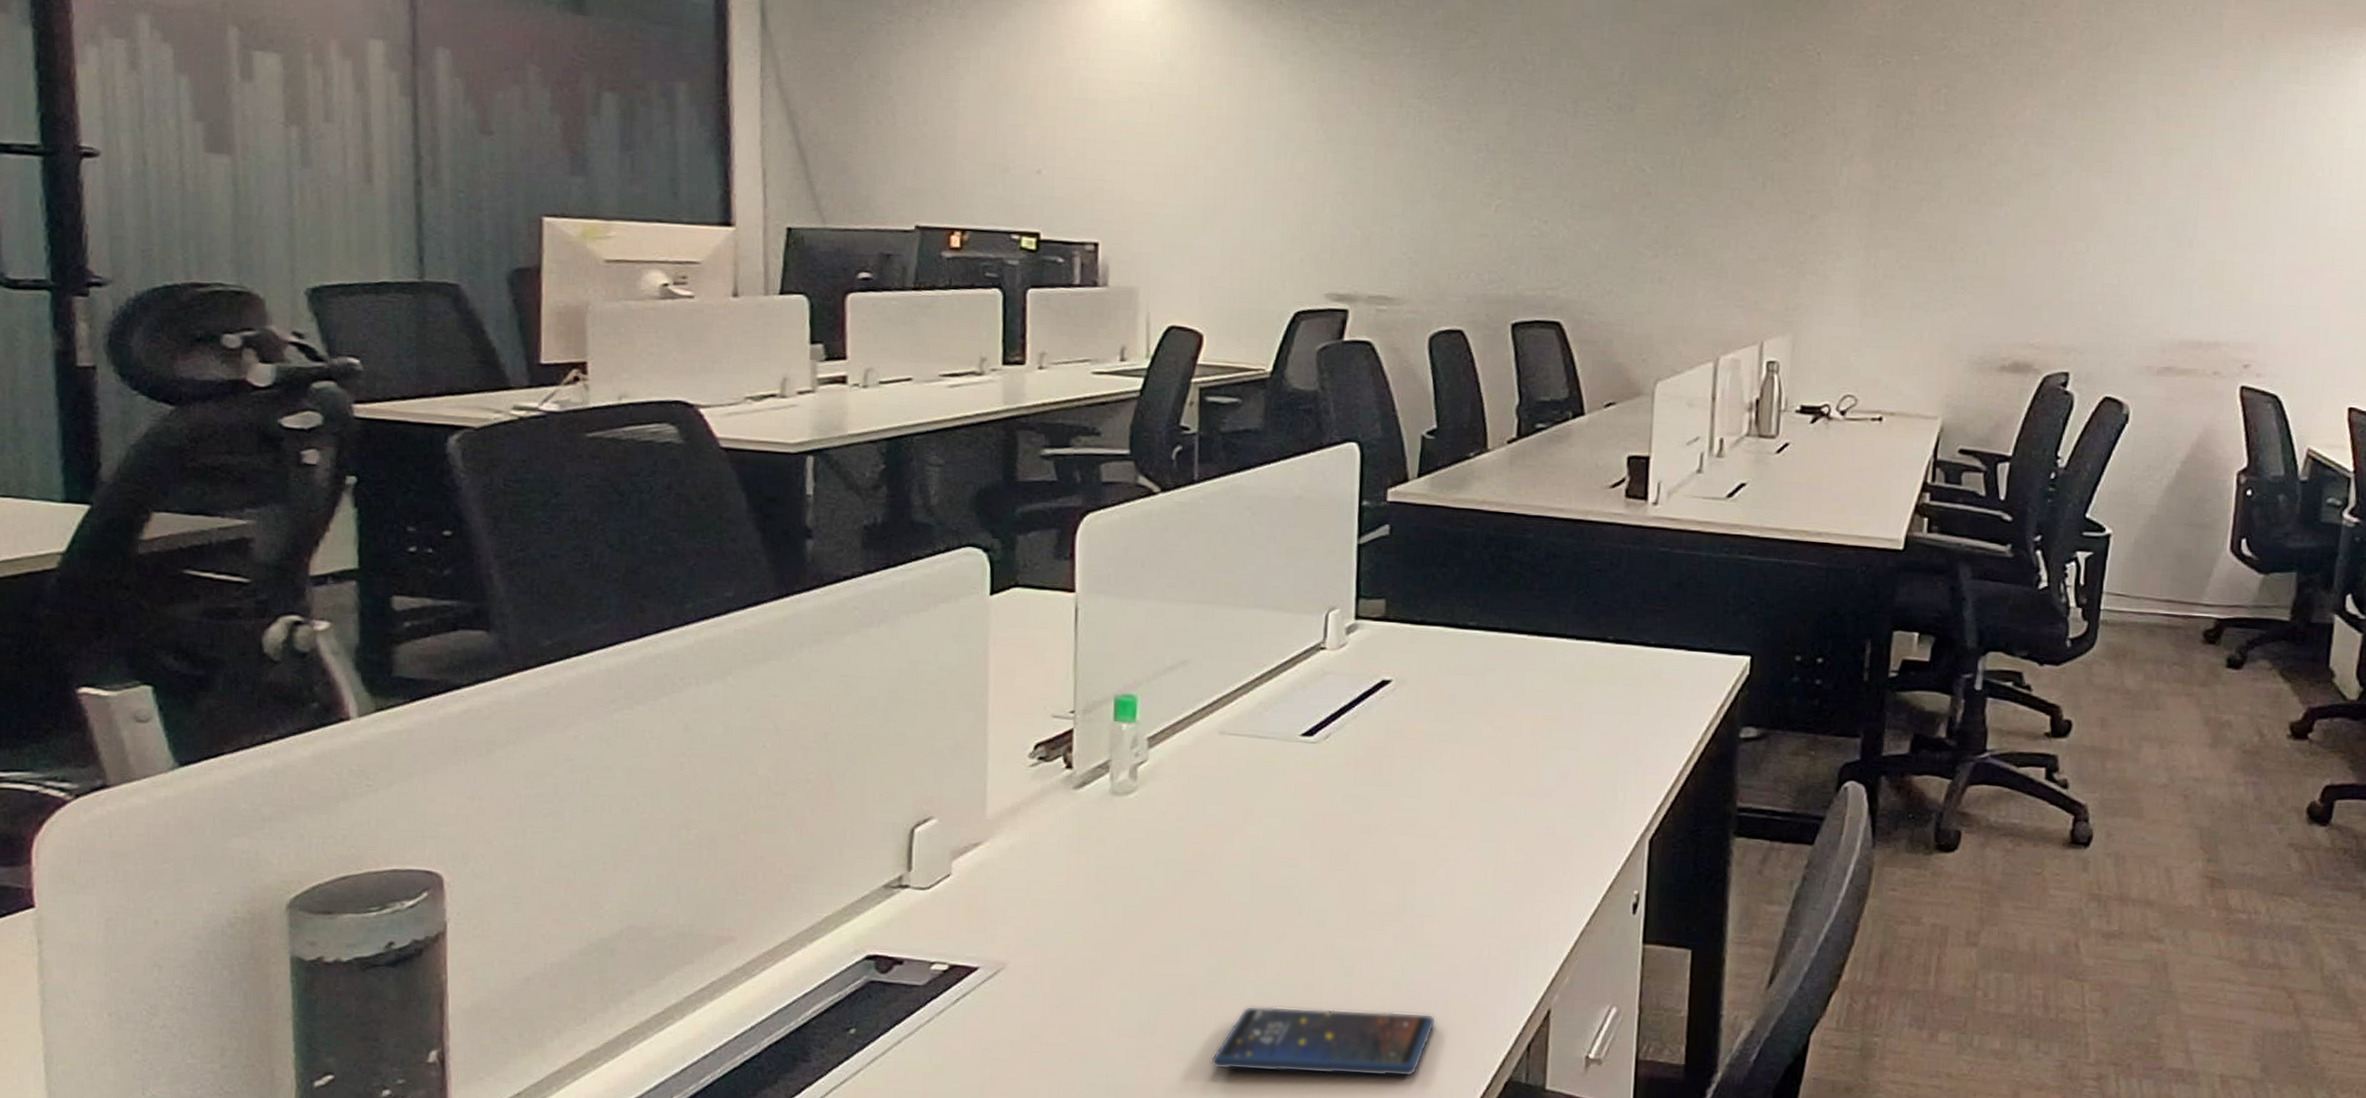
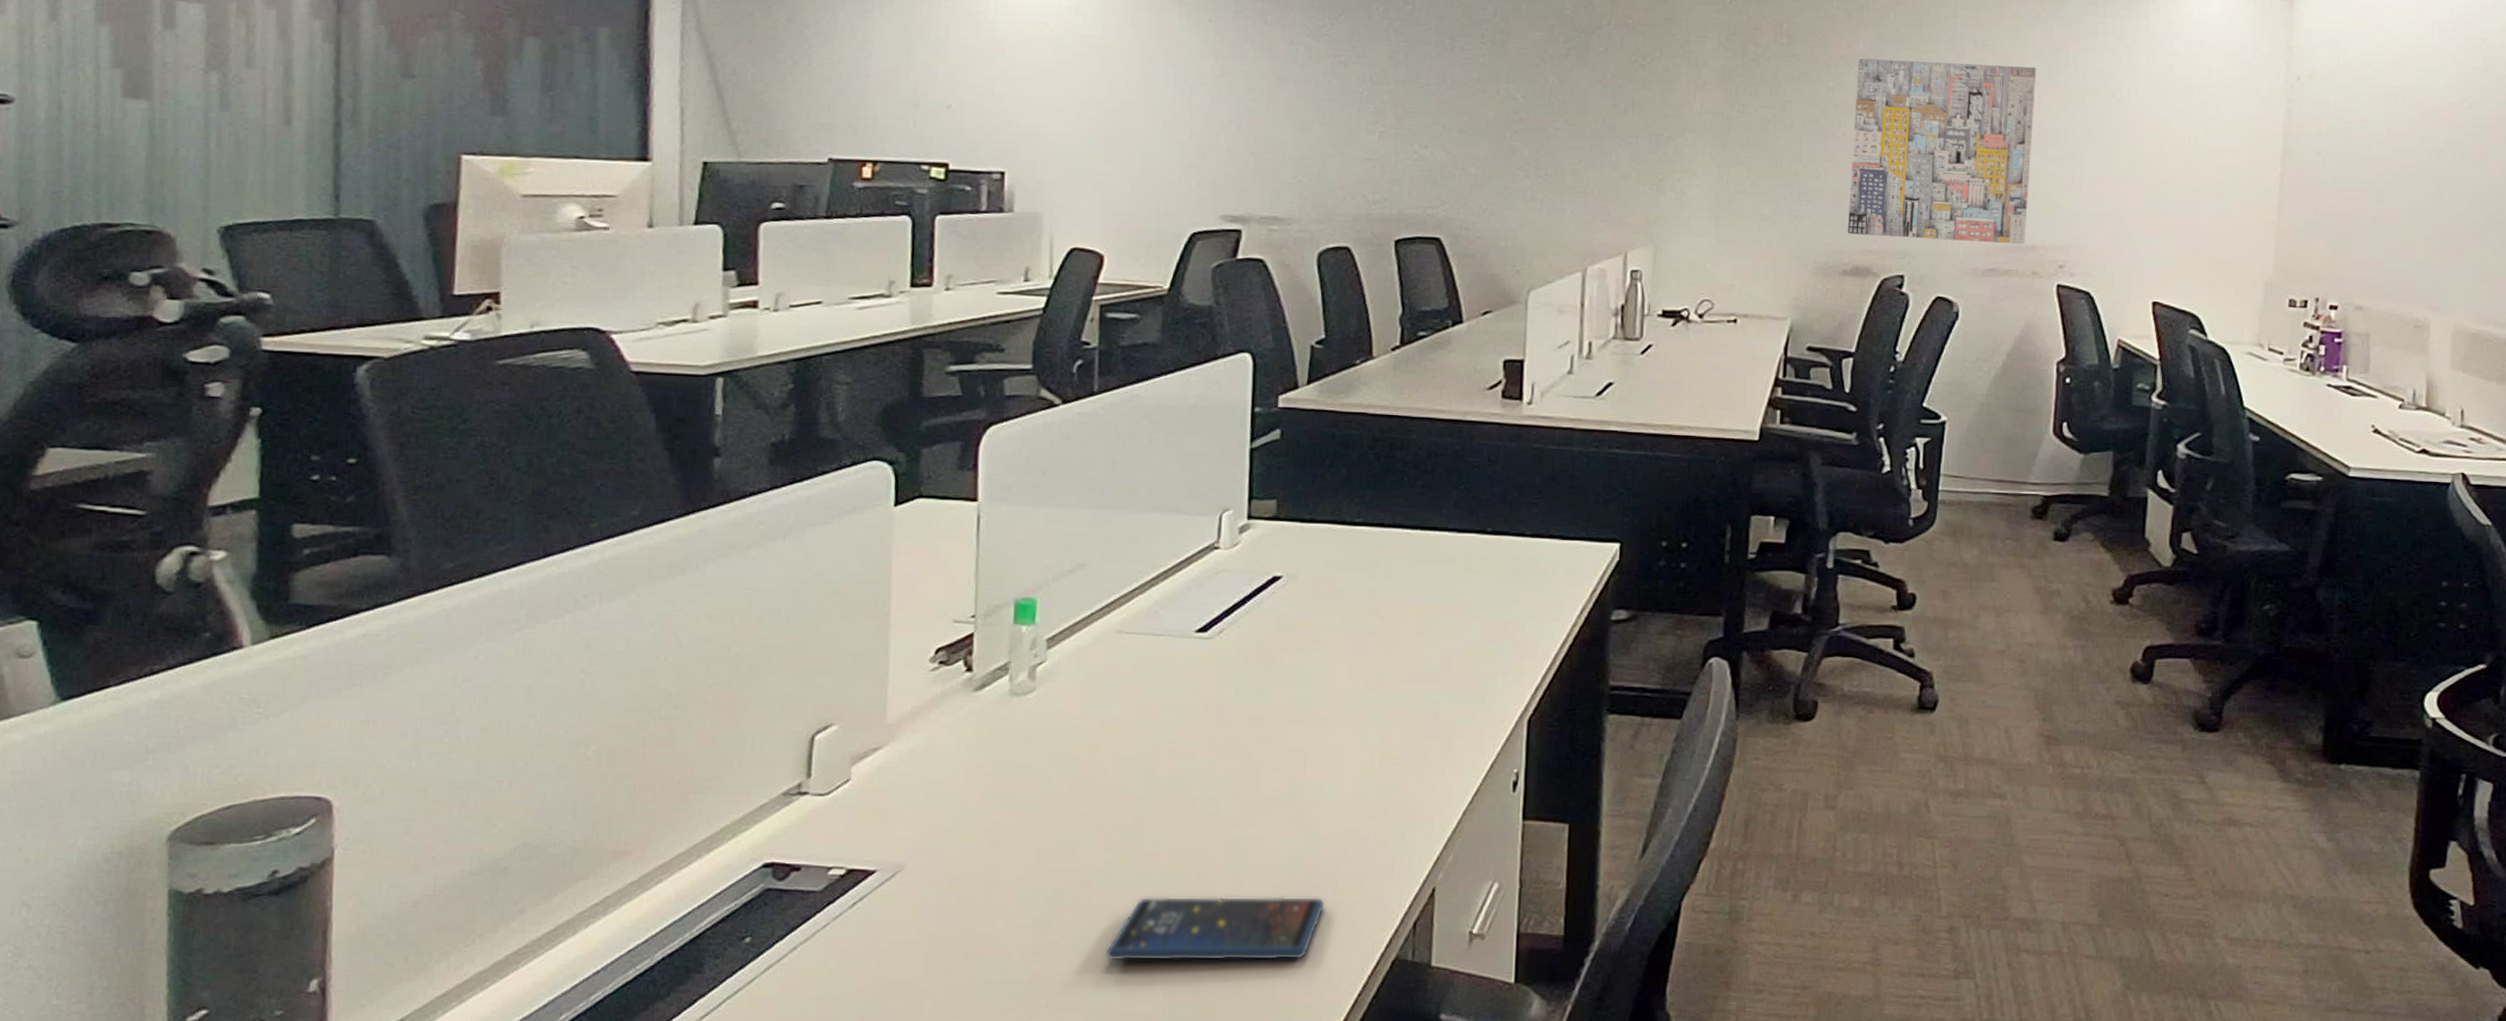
wall art: none [2007,129,2227,341] -> present [1848,58,2037,245]

